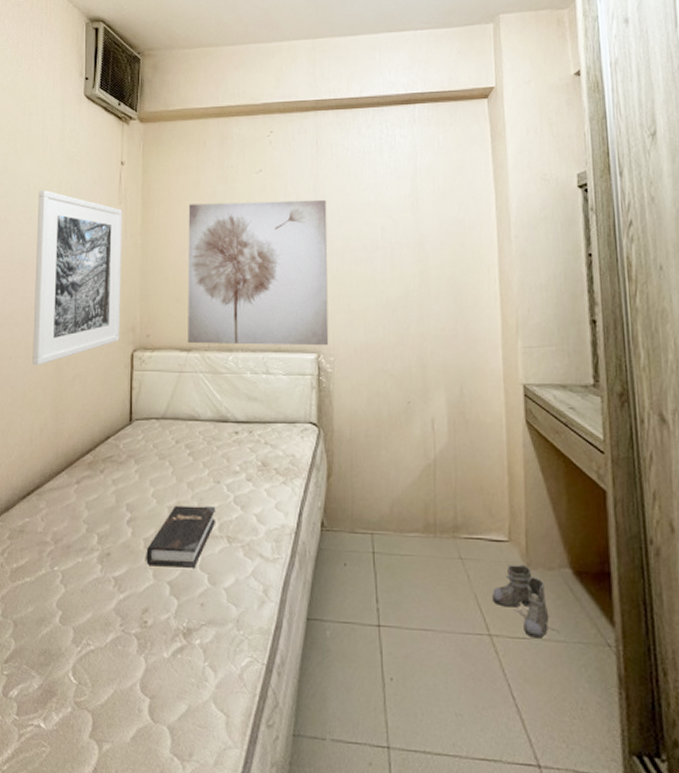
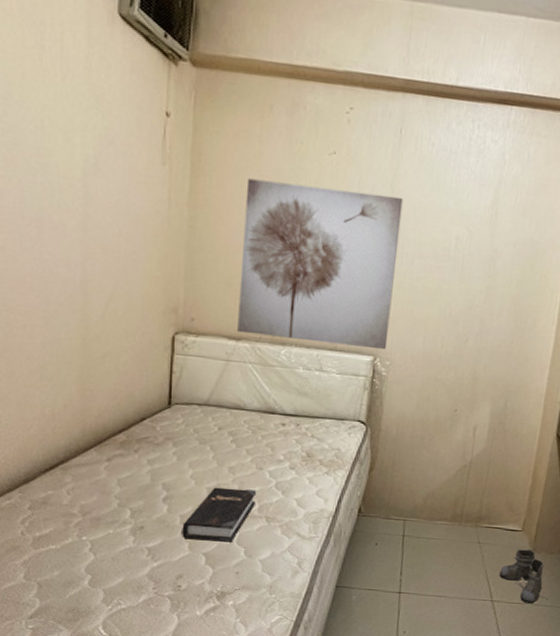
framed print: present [32,190,122,366] -> none [53,131,166,338]

